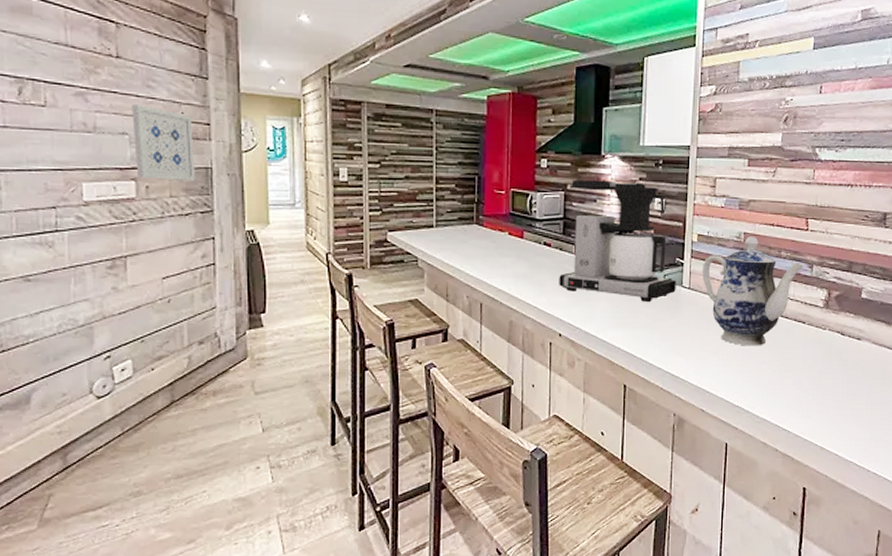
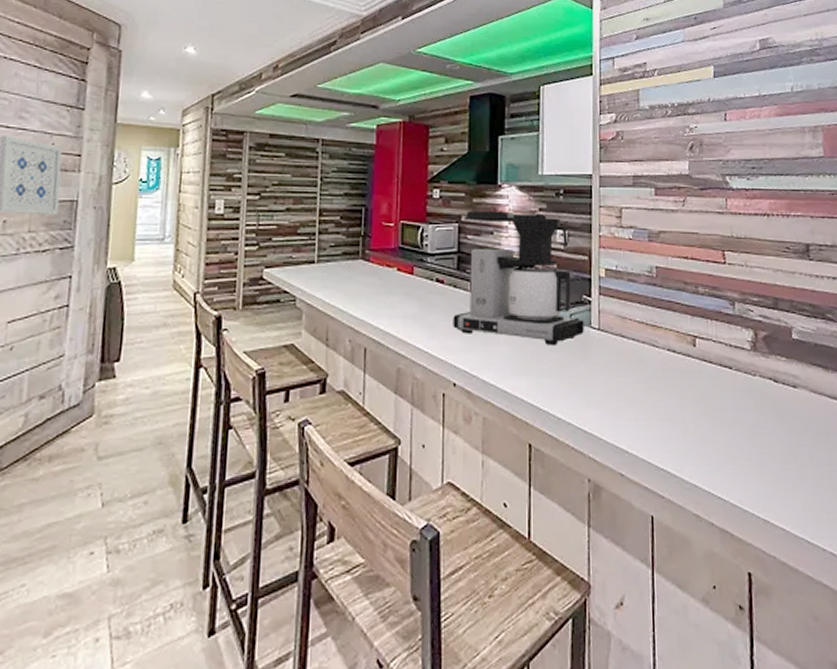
teapot: present [703,237,804,346] -> none [613,271,725,396]

